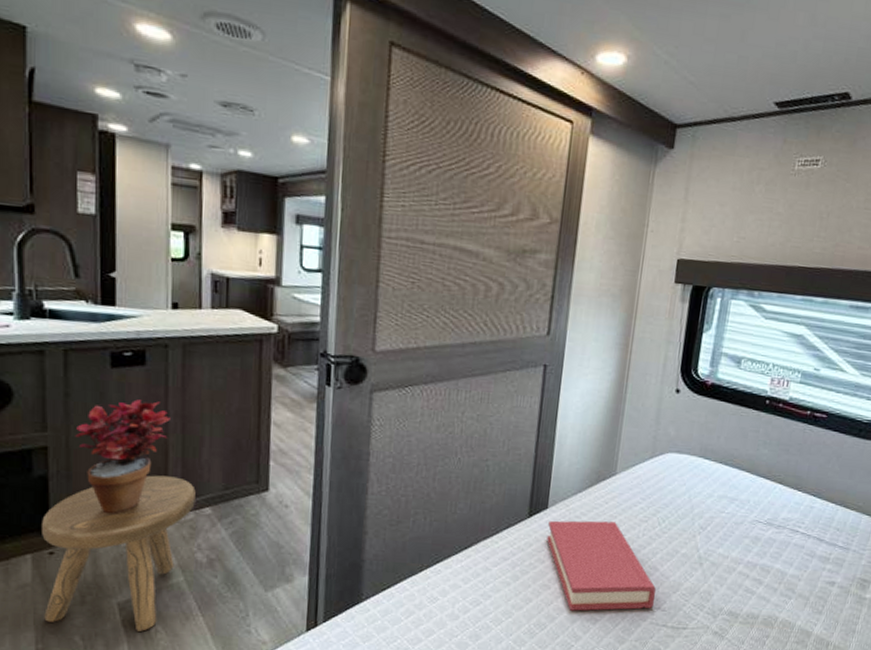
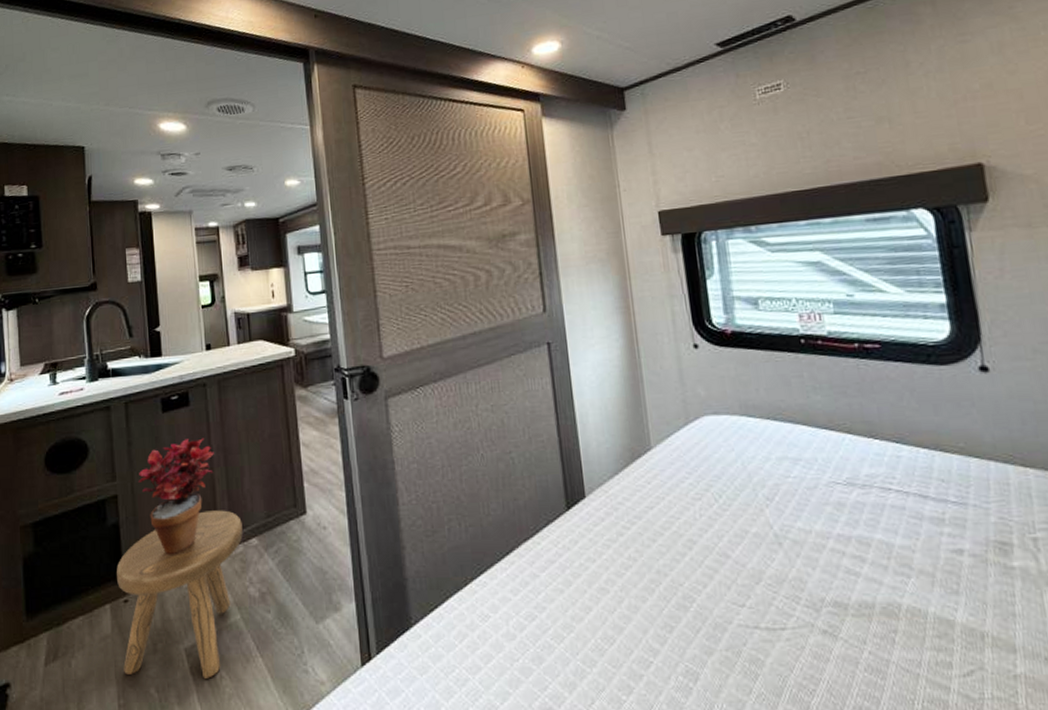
hardback book: present [547,520,656,611] -> none [590,504,737,618]

